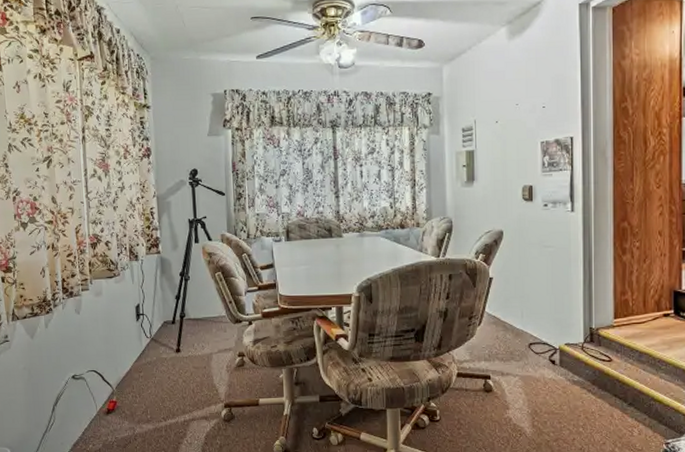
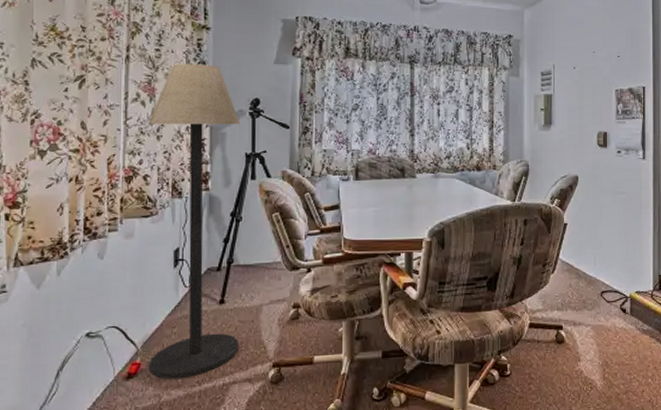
floor lamp: none [105,140,195,415] -> present [148,64,241,380]

